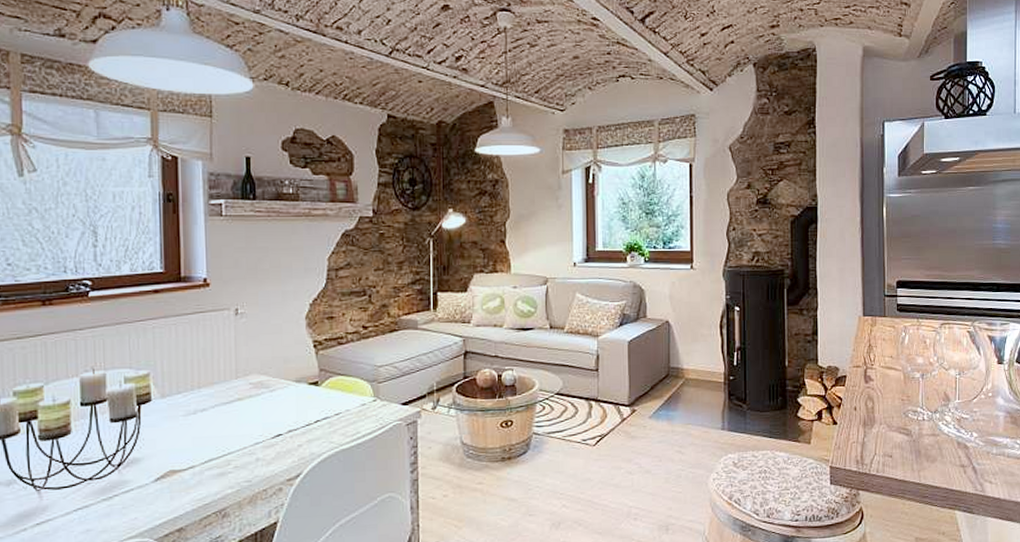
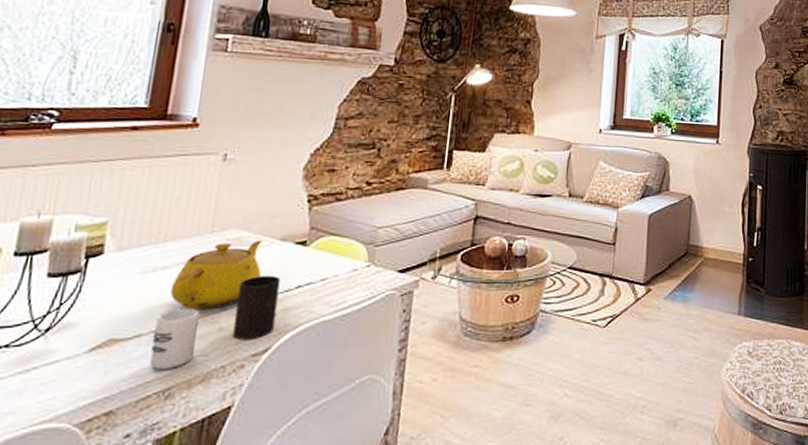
cup: none [203,443,239,494] -> present [150,309,200,369]
teapot: none [211,382,283,444] -> present [170,240,262,309]
cup: none [268,413,302,467] -> present [233,276,280,339]

